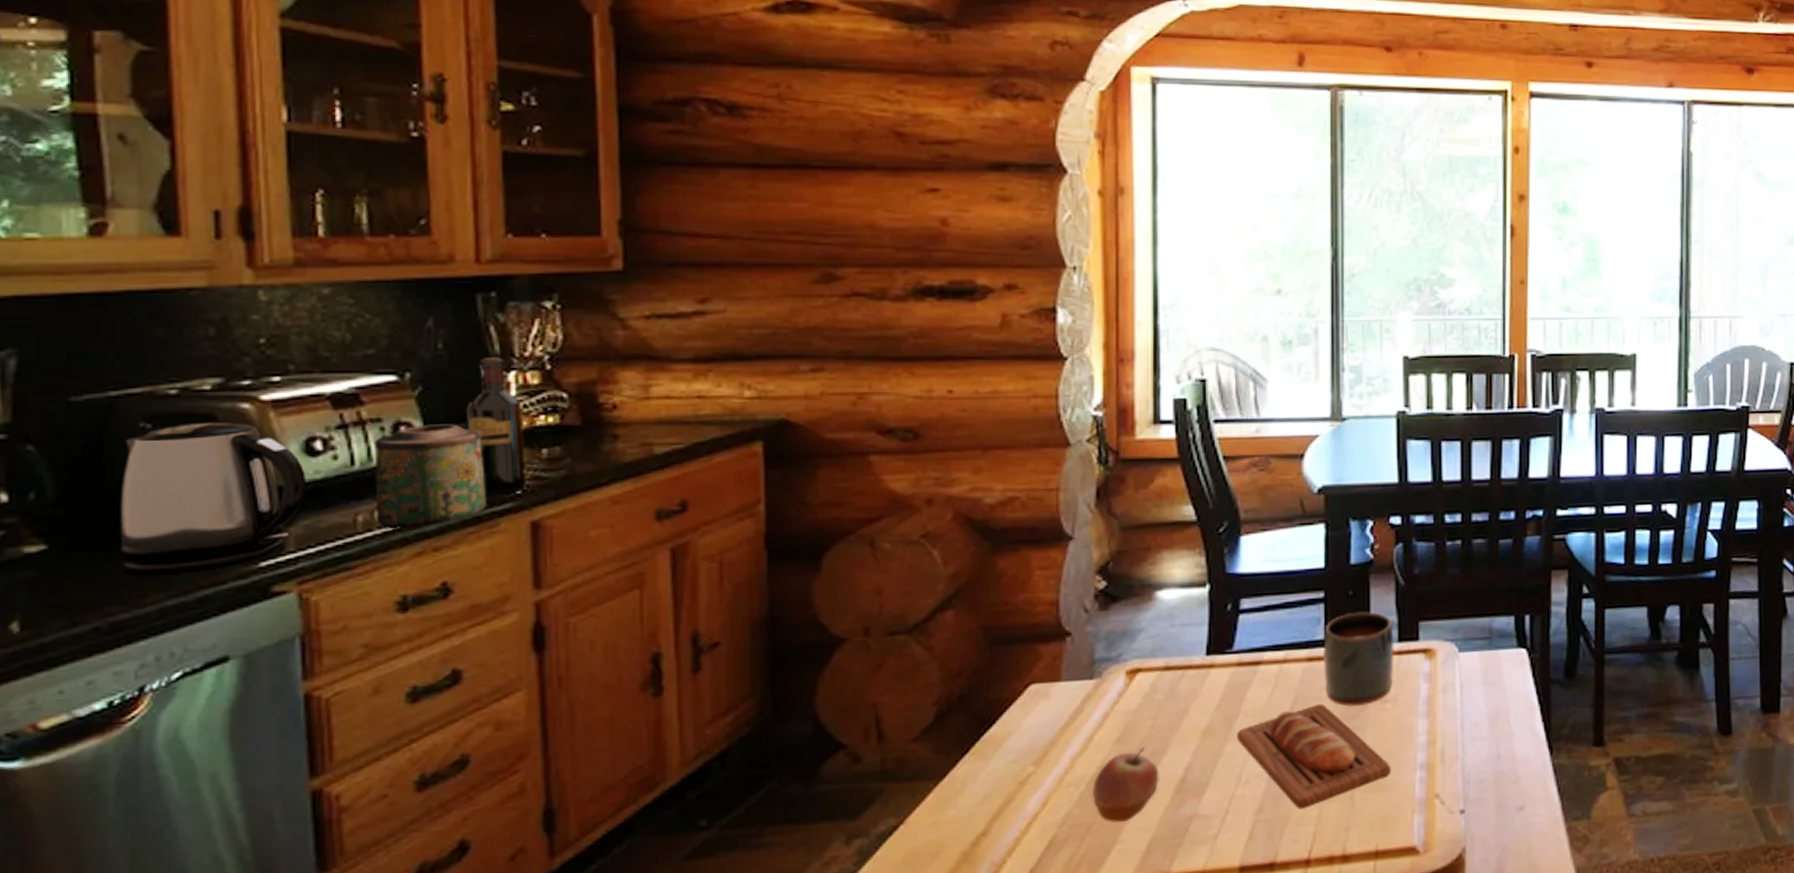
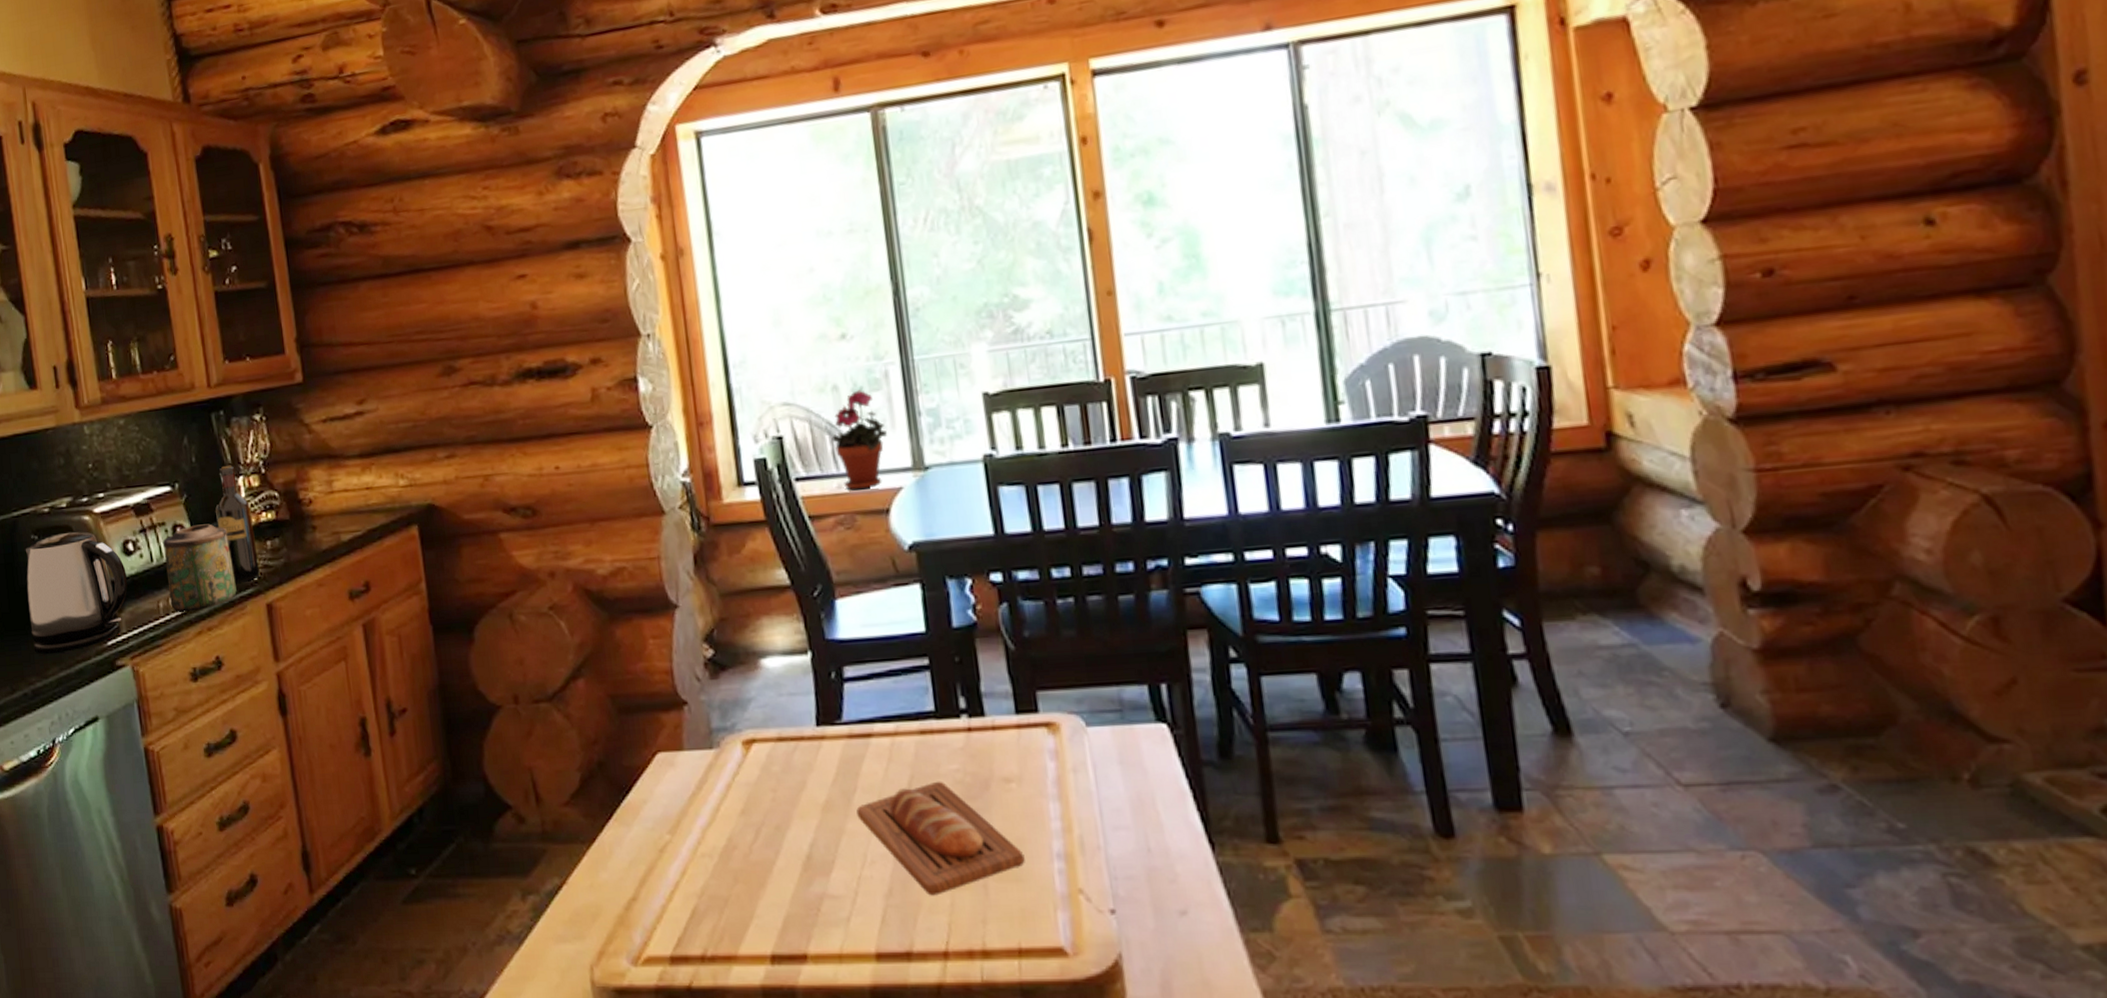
fruit: present [1091,747,1159,823] -> none [724,820,786,898]
potted plant: none [1255,343,1311,435] -> present [831,390,888,491]
mug: present [1322,611,1394,708] -> none [933,680,1015,787]

